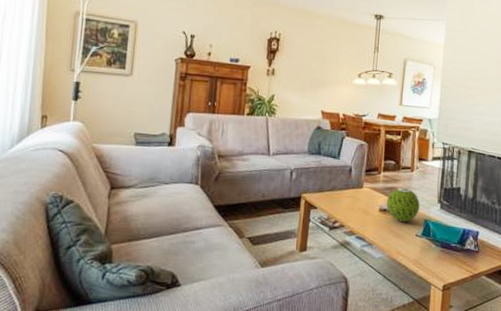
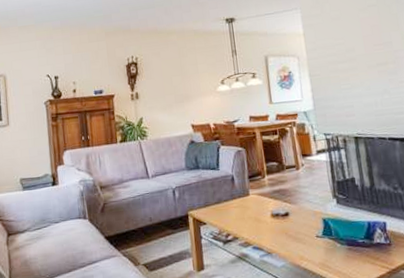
decorative ball: present [386,187,420,222] -> none [276,187,315,225]

